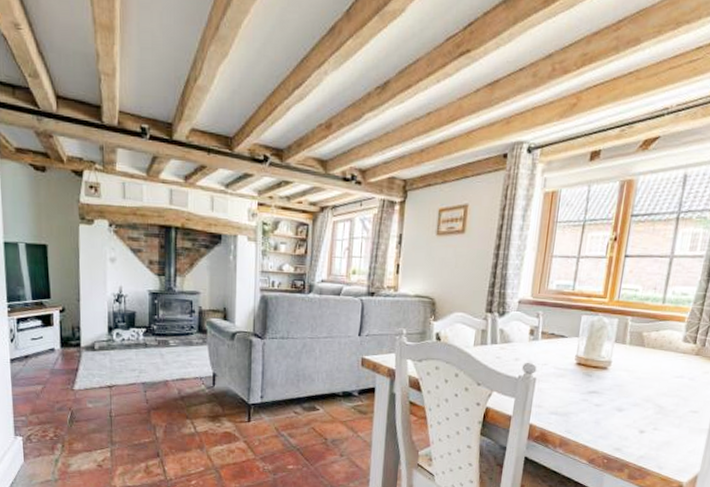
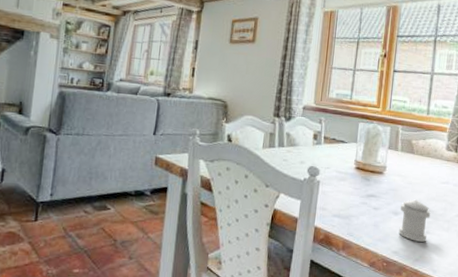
pepper shaker: none [622,395,661,439] -> present [398,199,431,242]

